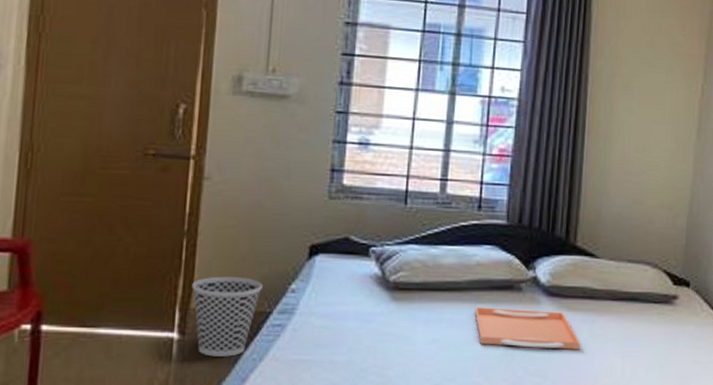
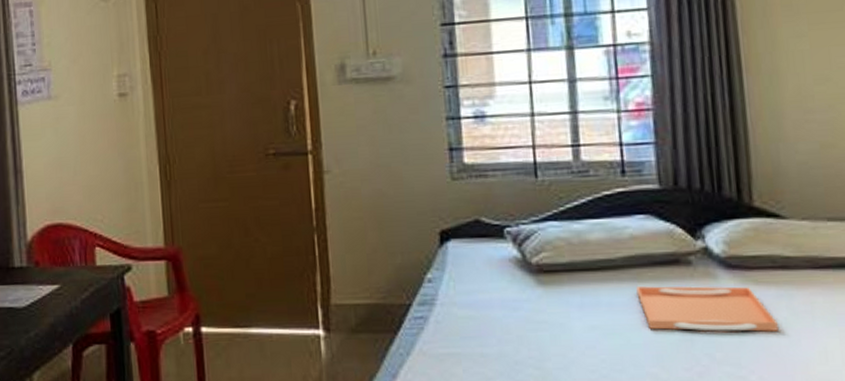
wastebasket: present [192,276,262,357] -> none [329,269,398,353]

